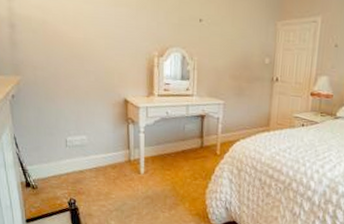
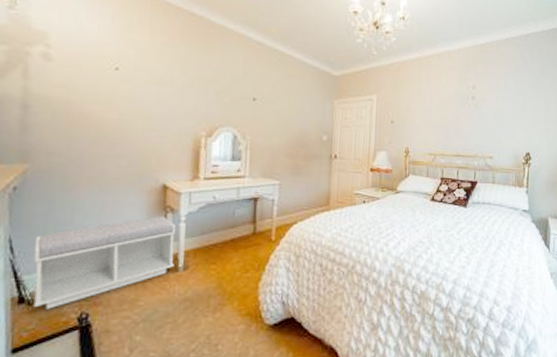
bench: none [32,126,137,194] -> present [33,216,177,310]

